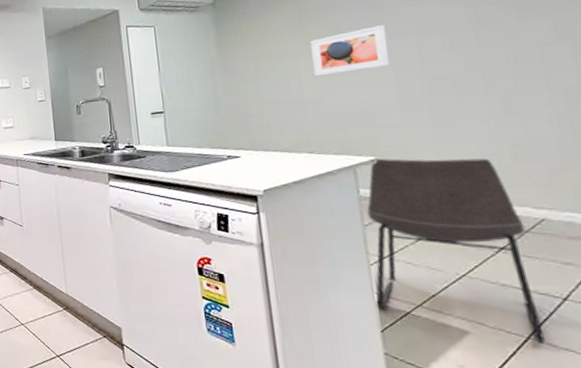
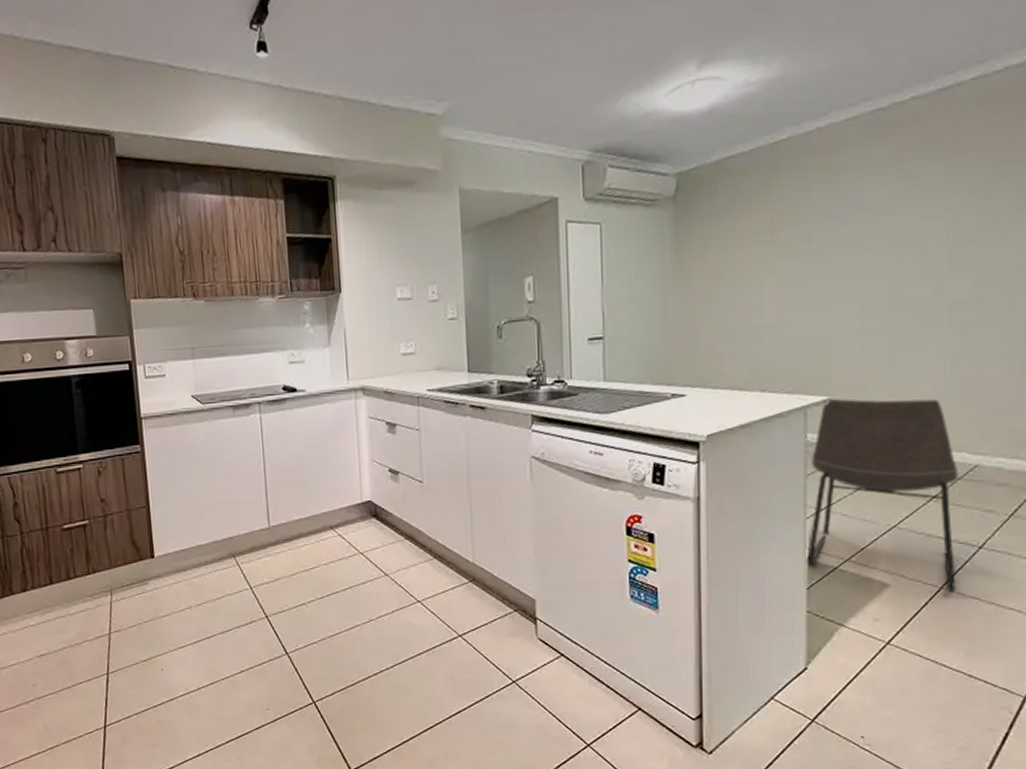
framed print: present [310,25,391,77] -> none [777,237,860,298]

